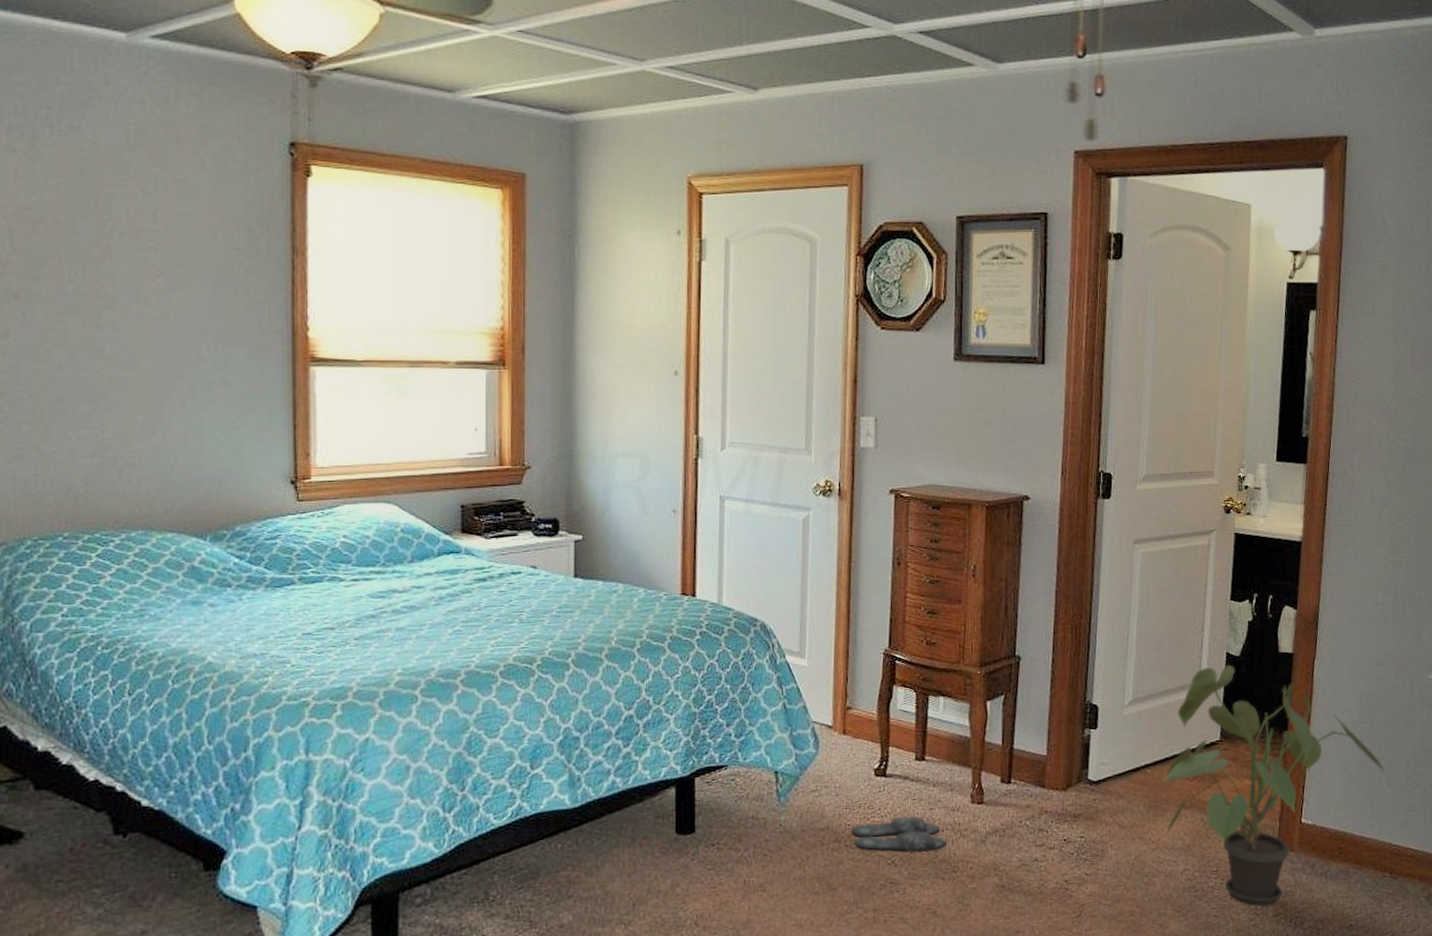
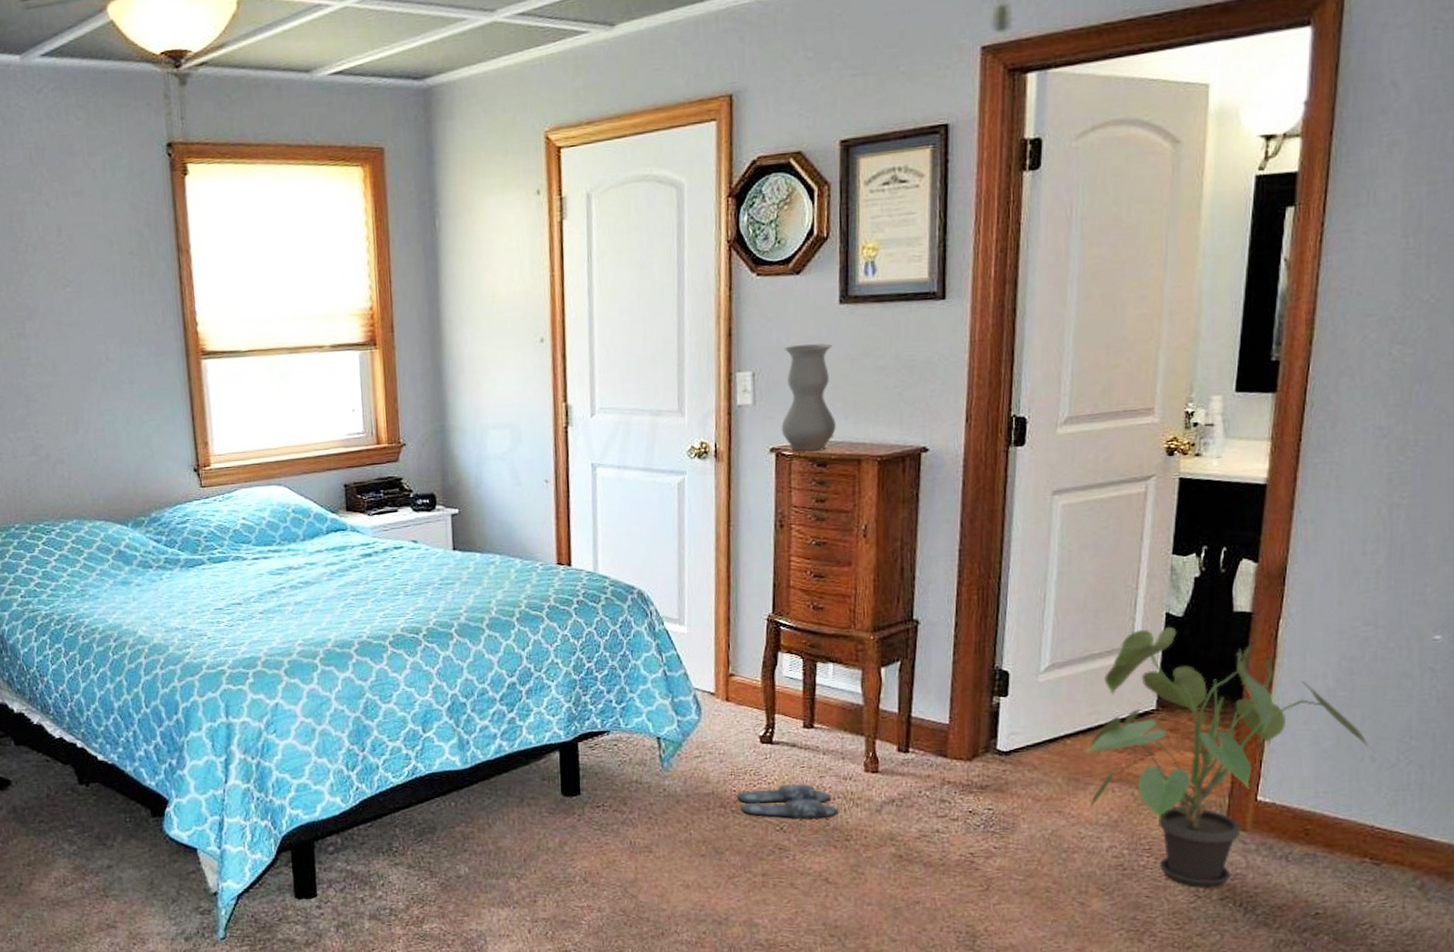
vase: none [900,396,949,495] -> present [781,343,836,452]

